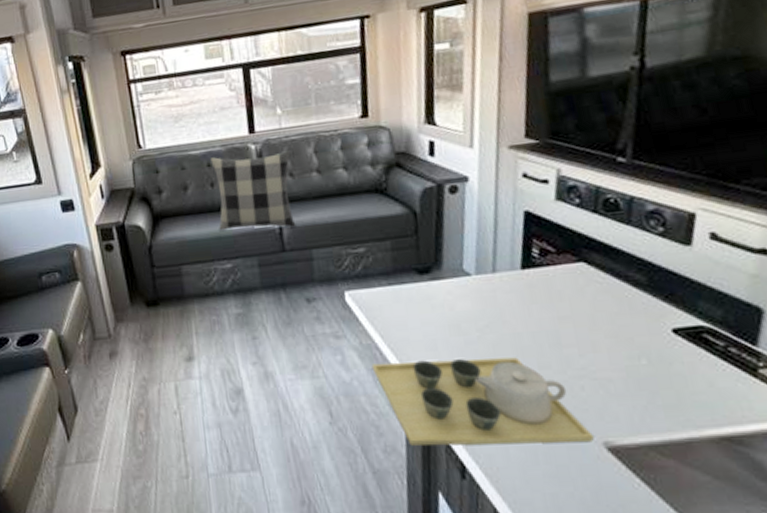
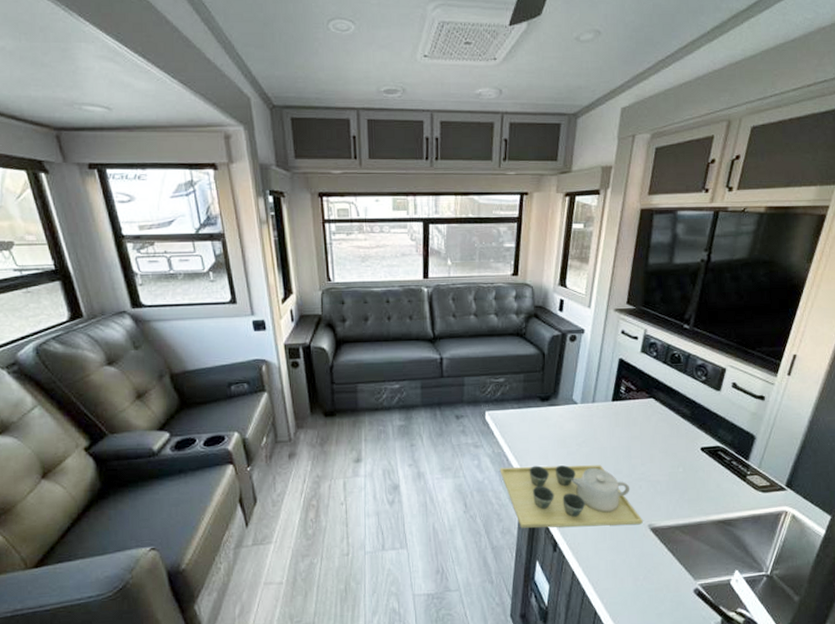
pillow: present [210,150,296,231] -> none [389,295,455,358]

